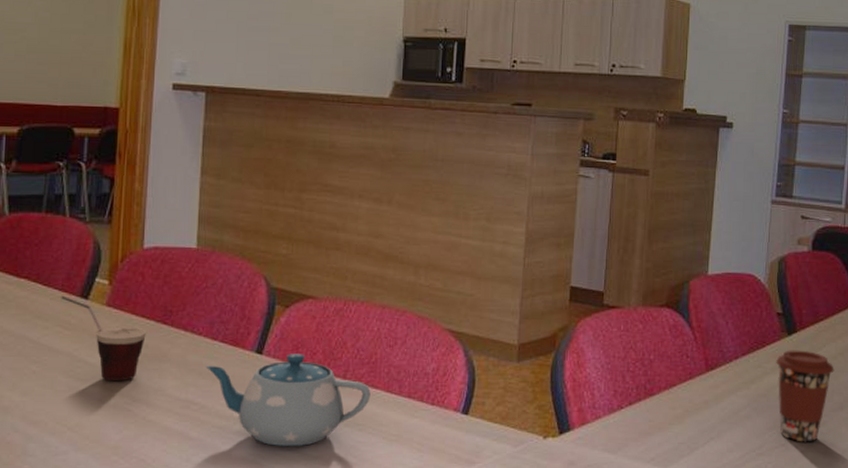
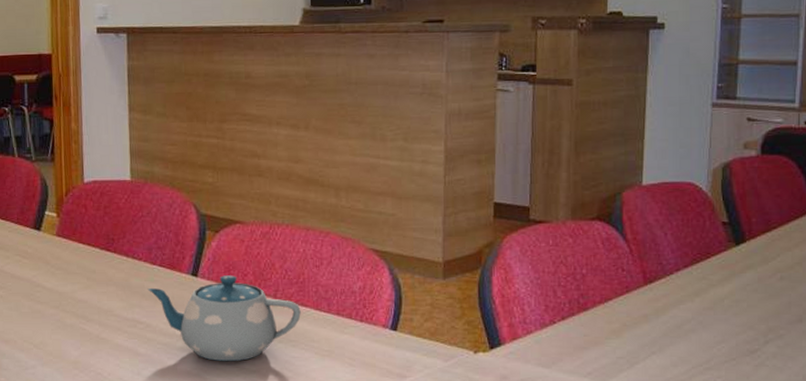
cup: present [61,295,148,382] -> none [17,228,94,304]
coffee cup: present [776,350,835,442] -> none [723,260,791,356]

